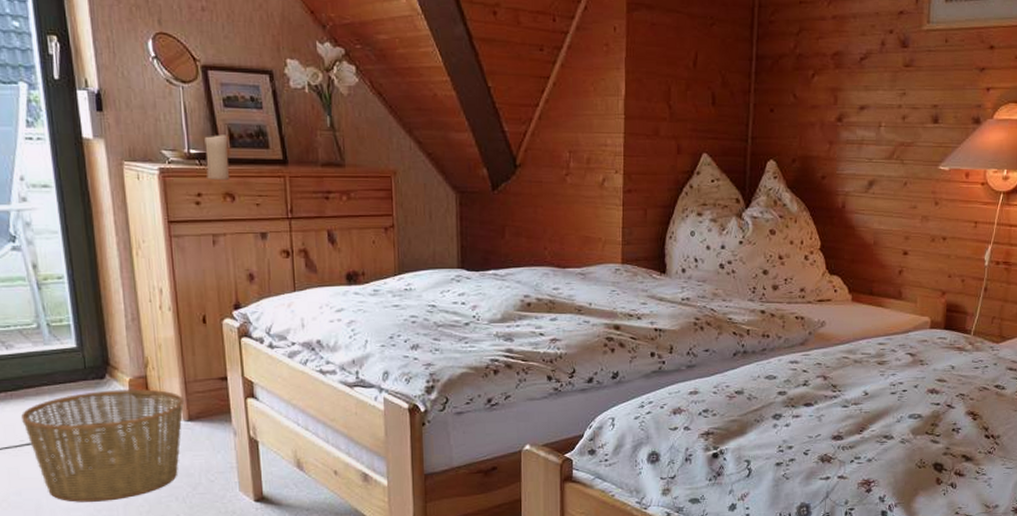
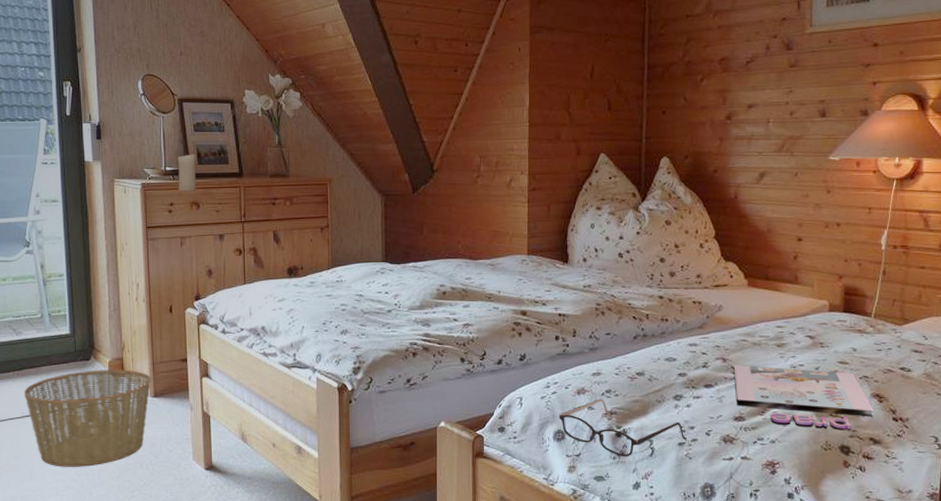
eyeglasses: none [654,418,784,479] -> present [559,398,687,458]
magazine: none [834,382,967,449] -> present [733,364,874,432]

